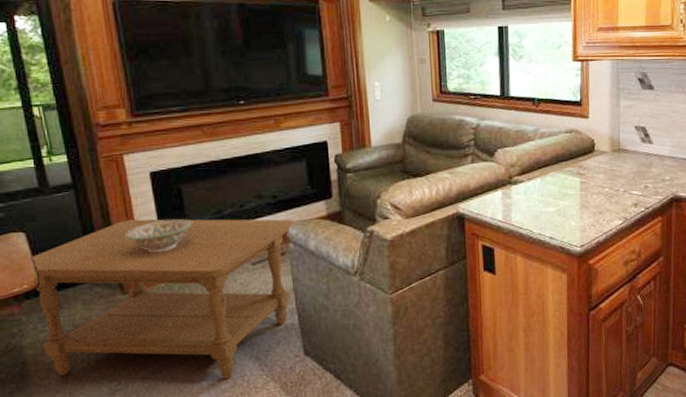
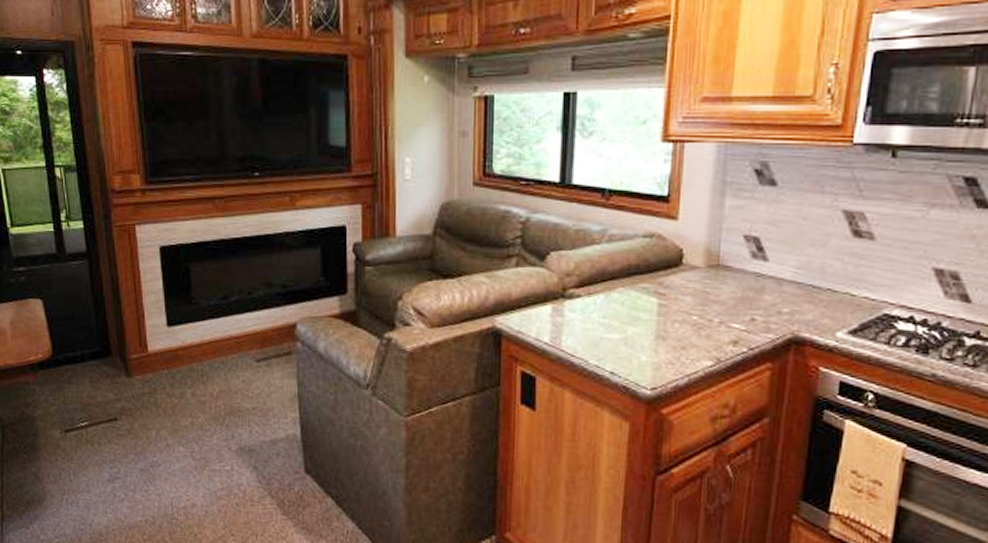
coffee table: present [31,219,294,380] -> none [46,296,303,486]
decorative bowl: present [125,219,192,253] -> none [132,301,198,336]

